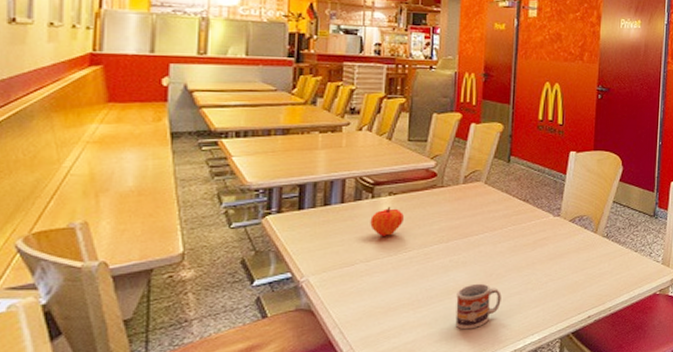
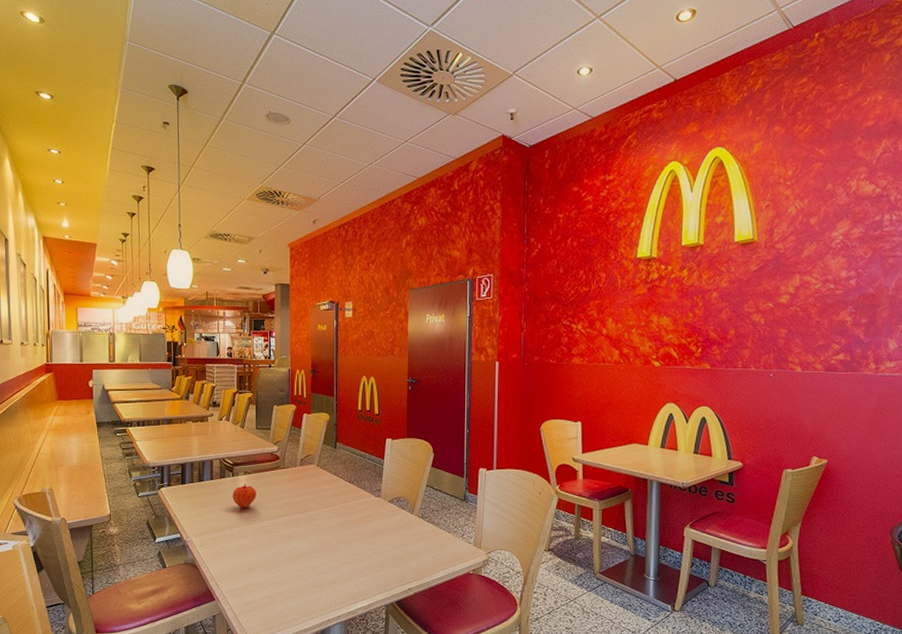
cup: present [455,283,502,330] -> none [300,552,335,591]

